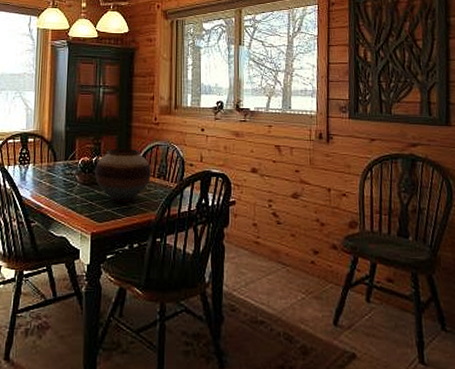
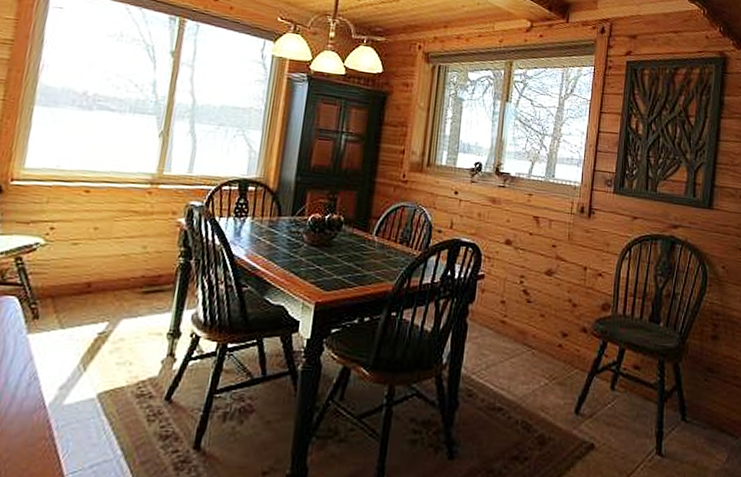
vase: present [95,149,151,201] -> none [326,206,393,268]

